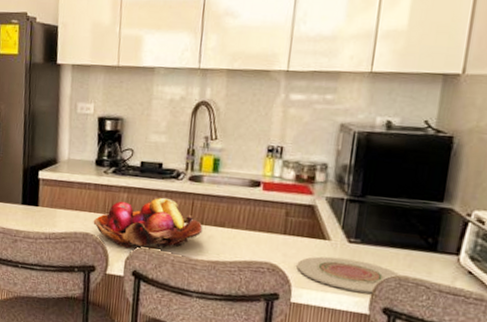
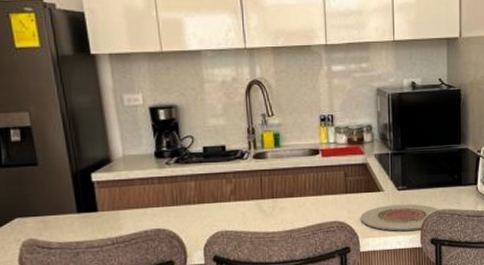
fruit basket: present [93,197,203,251] -> none [163,179,275,236]

